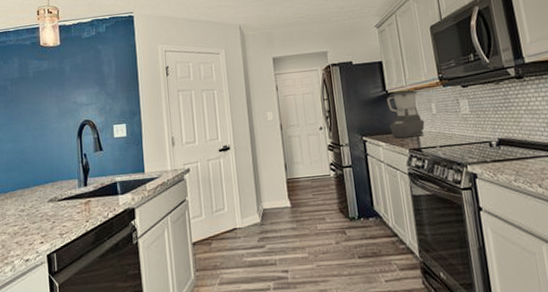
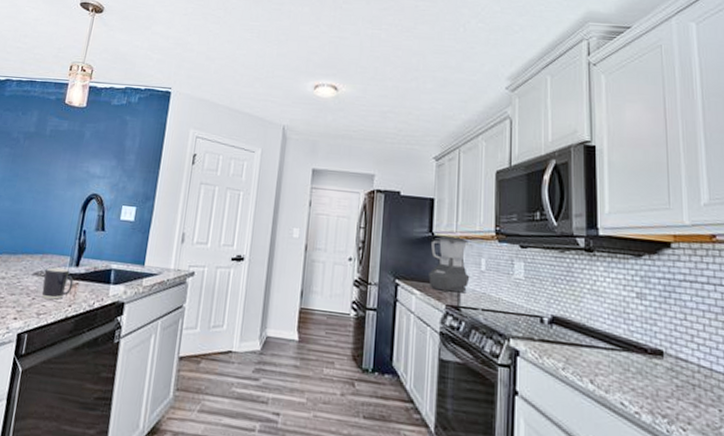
mug: none [58,190,86,220] -> present [41,267,74,300]

